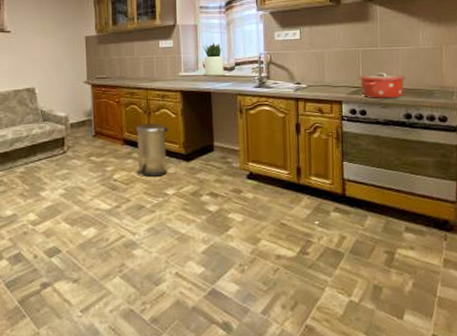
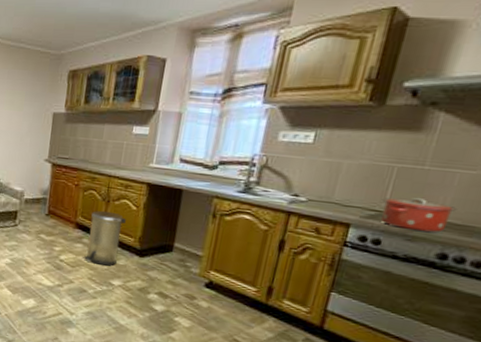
planter: present [203,42,225,76] -> none [177,134,207,174]

